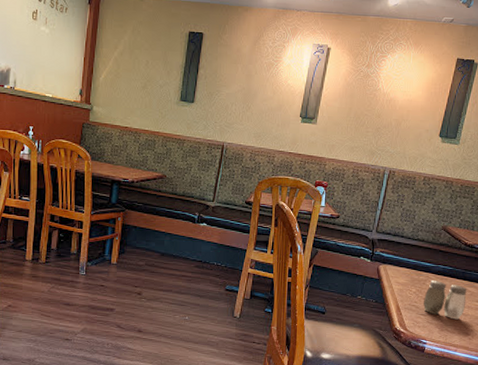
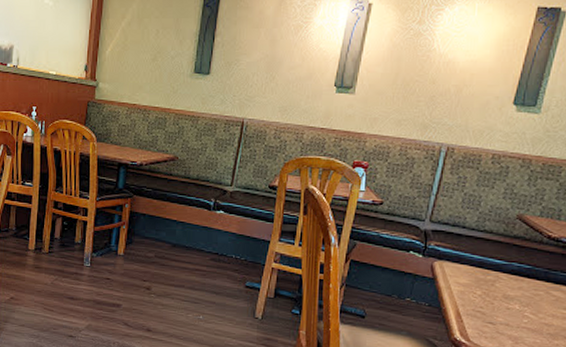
salt and pepper shaker: present [423,280,467,320] -> none [492,280,551,331]

